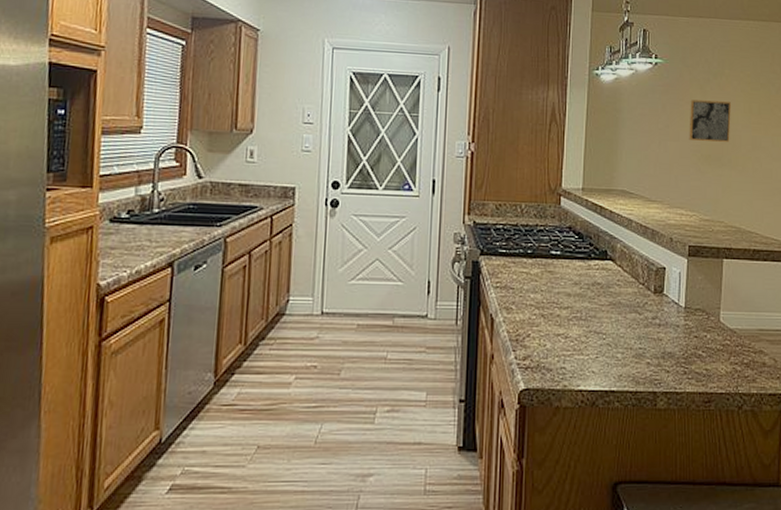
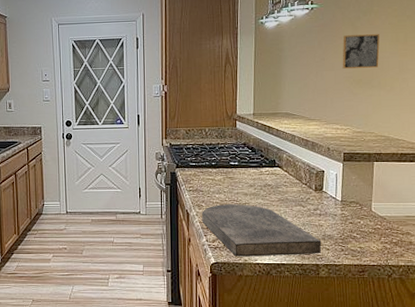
cutting board: none [511,308,661,381] -> present [202,204,322,257]

